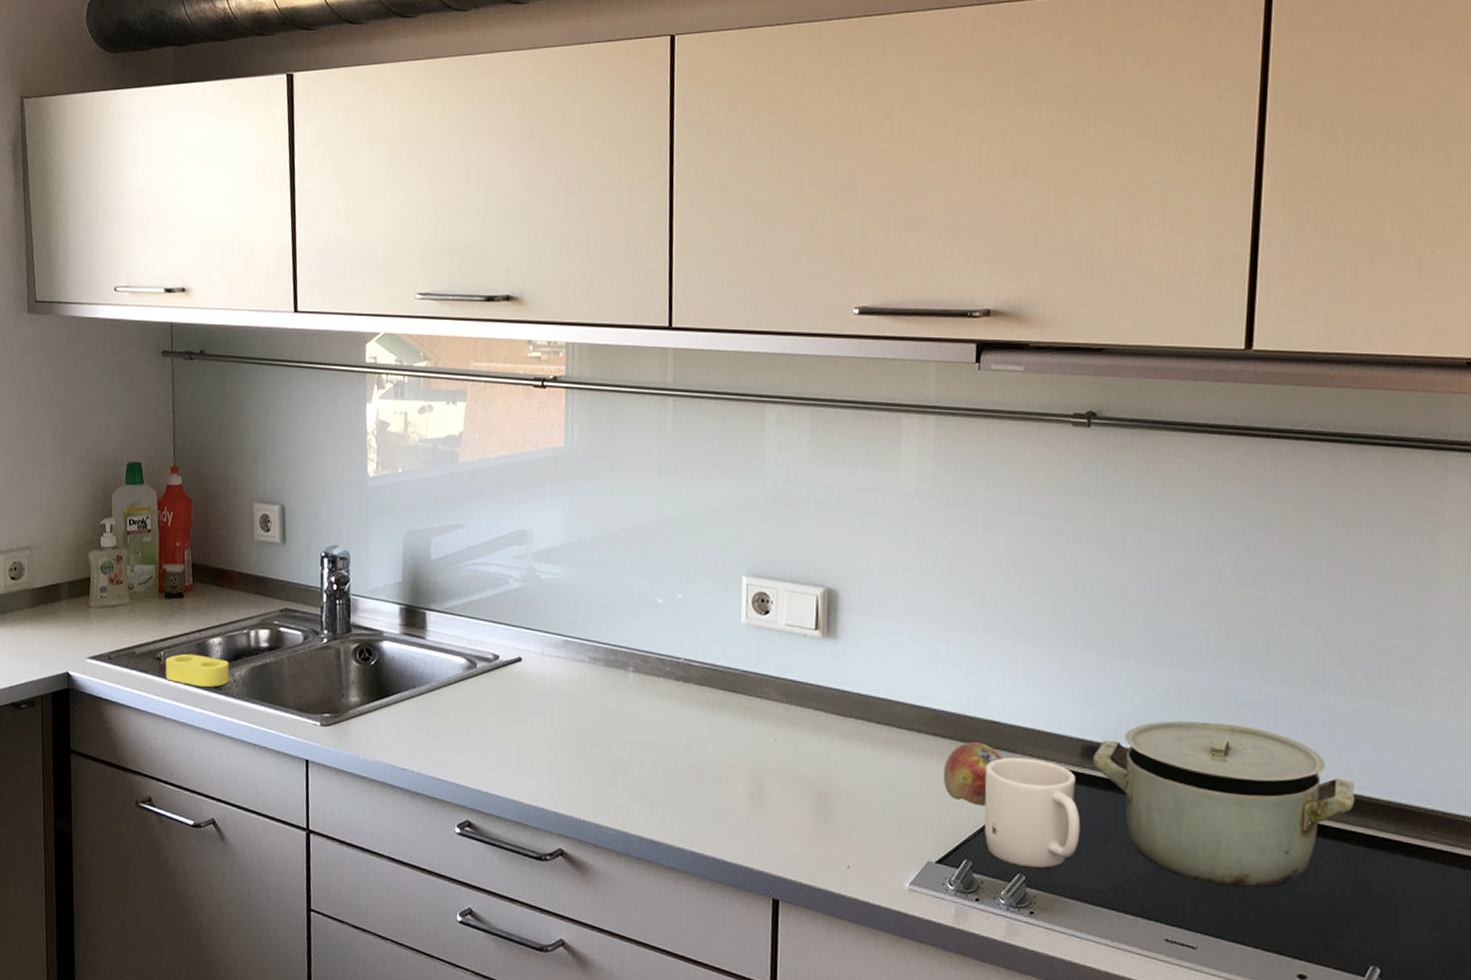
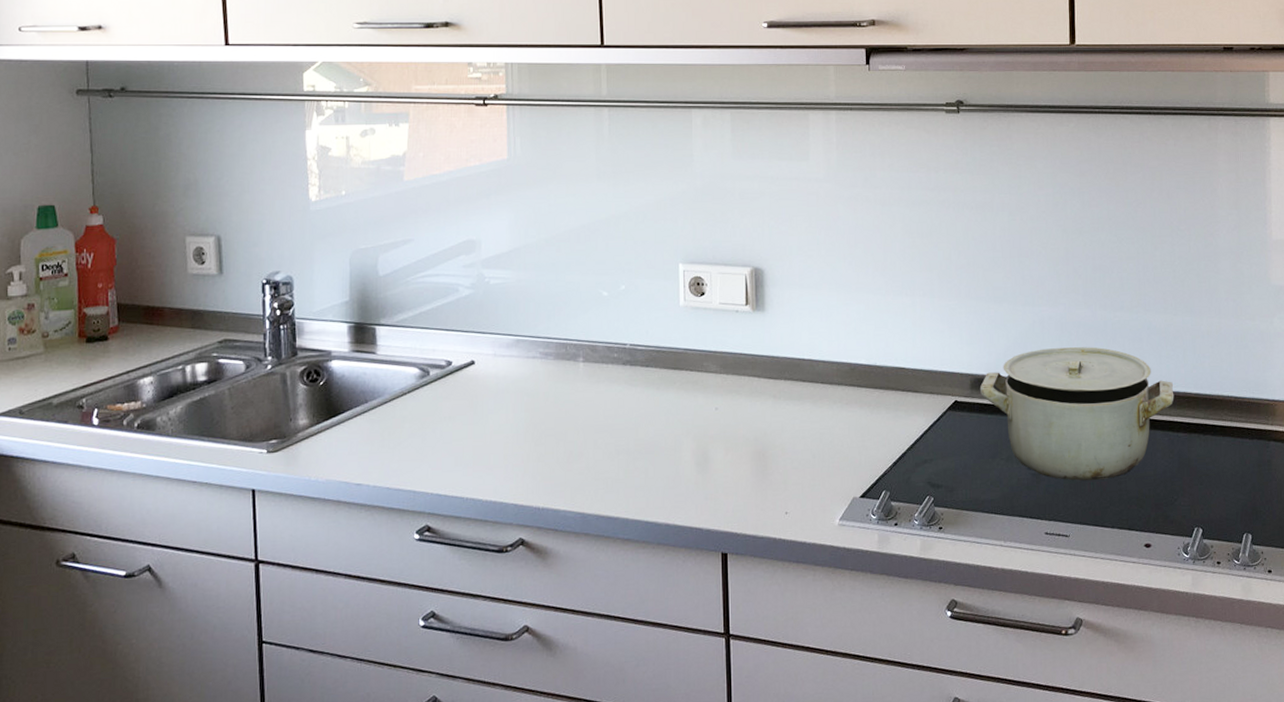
sponge: present [165,653,230,688] -> none [88,397,164,431]
fruit: present [943,742,1003,806] -> none [861,387,909,442]
mug: present [984,757,1081,868] -> none [895,395,974,489]

